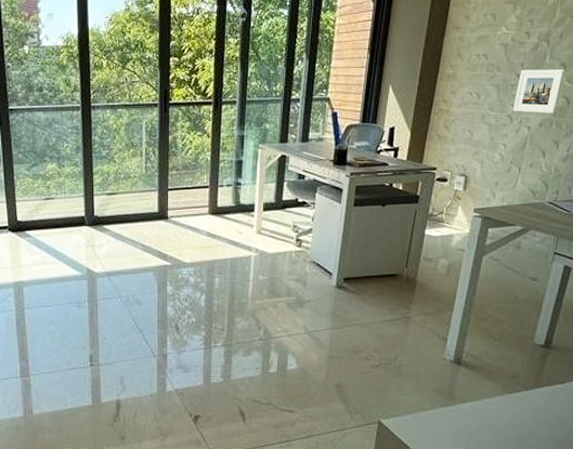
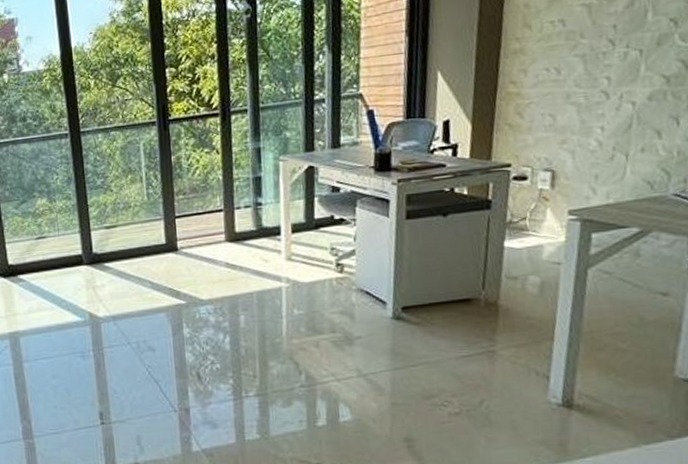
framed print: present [513,68,566,113] -> none [608,25,679,86]

